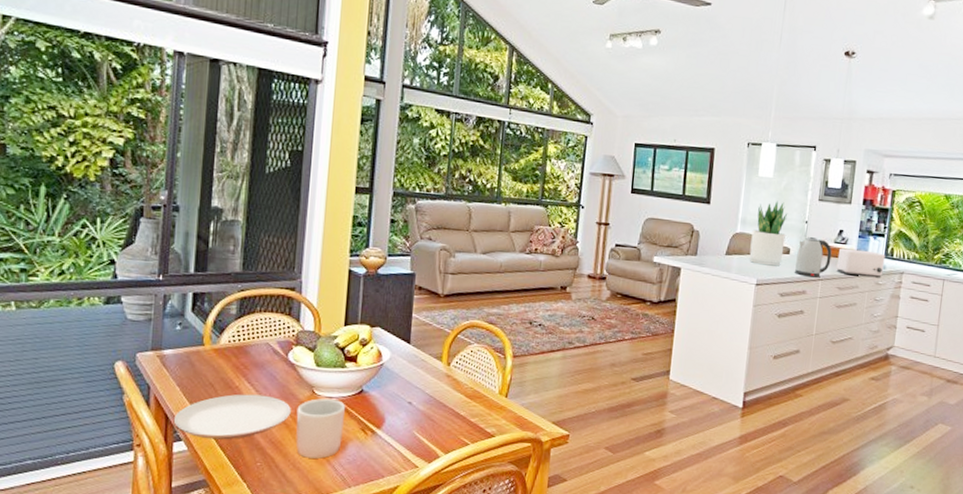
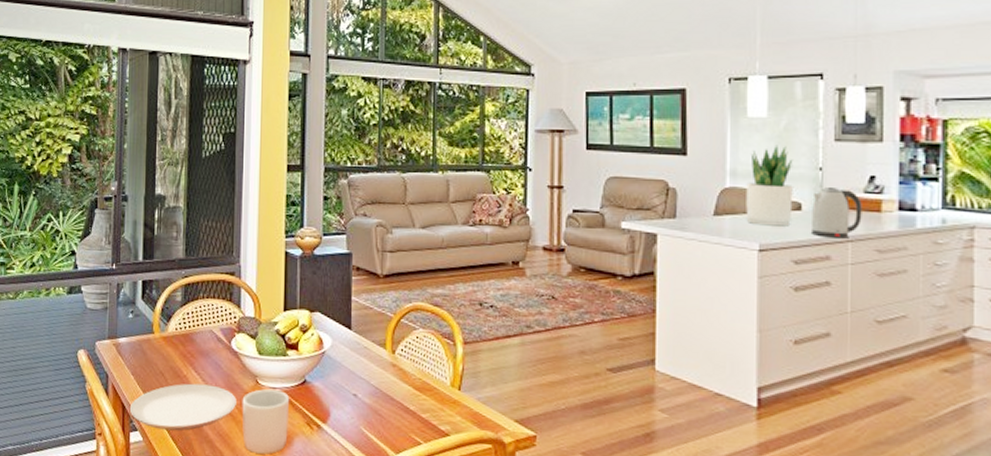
toaster: present [836,248,885,278] -> none [871,199,943,236]

